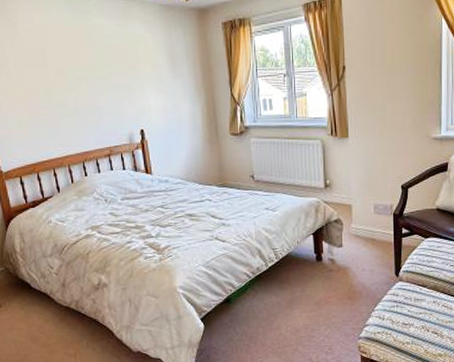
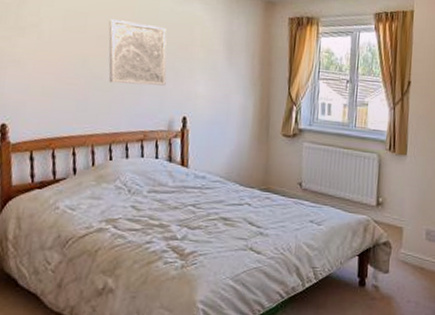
wall art: none [63,50,121,108] -> present [108,19,167,86]

